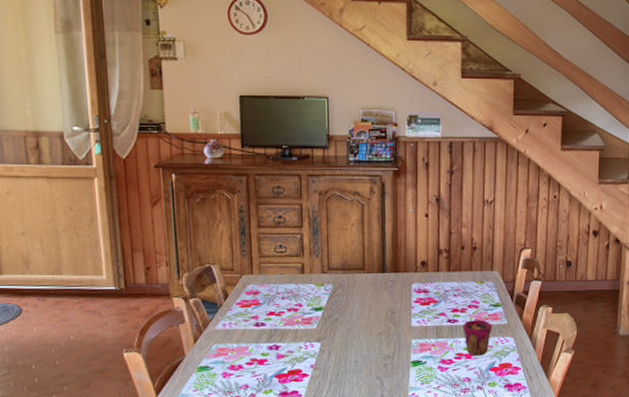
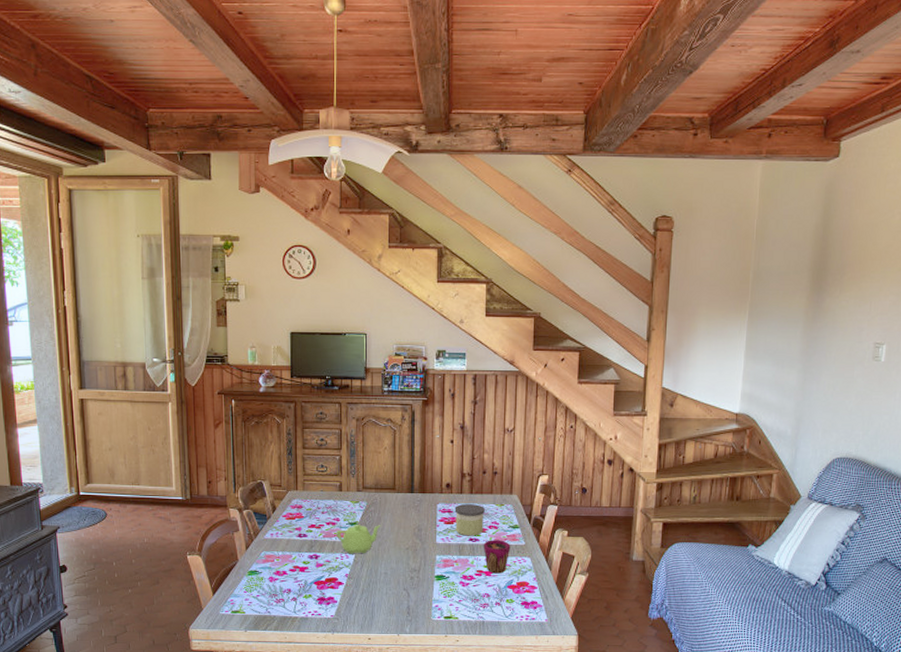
teapot: none [298,309,350,343] -> present [335,524,381,554]
candle: none [431,282,464,317] -> present [454,503,485,536]

